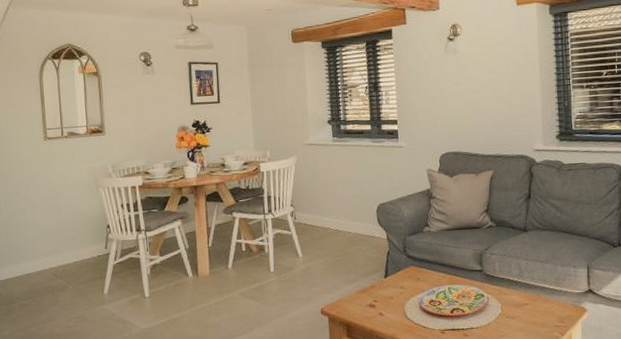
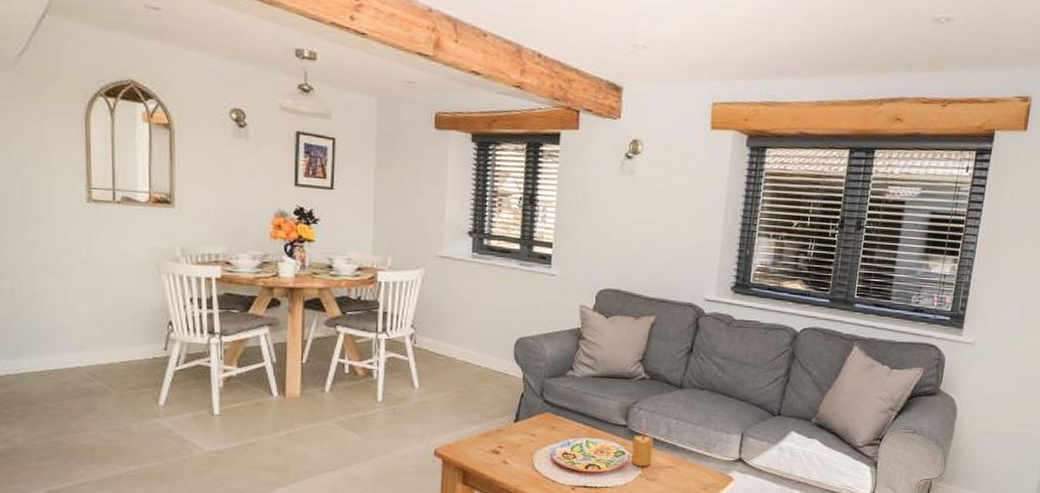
candle: none [489,273,509,307] -> present [631,430,654,467]

